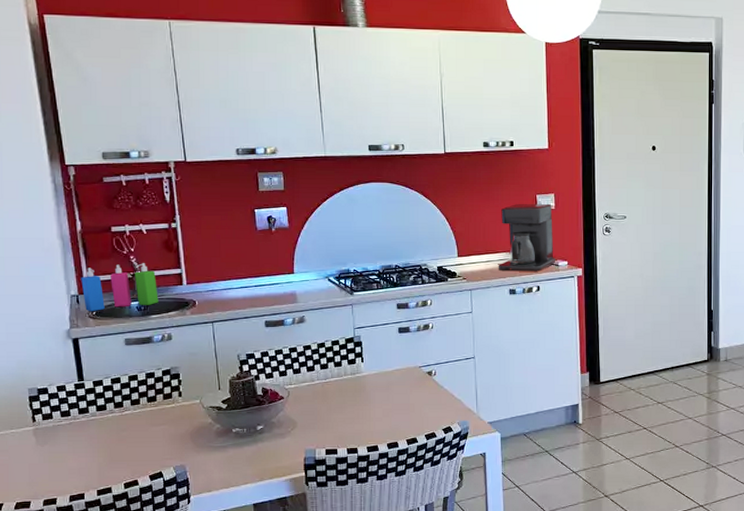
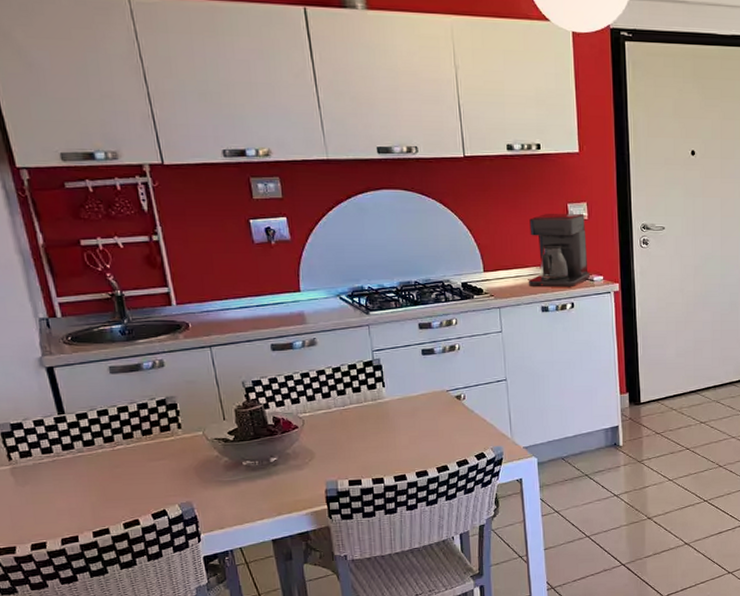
soap dispenser: present [81,262,159,312] -> none [49,280,145,337]

